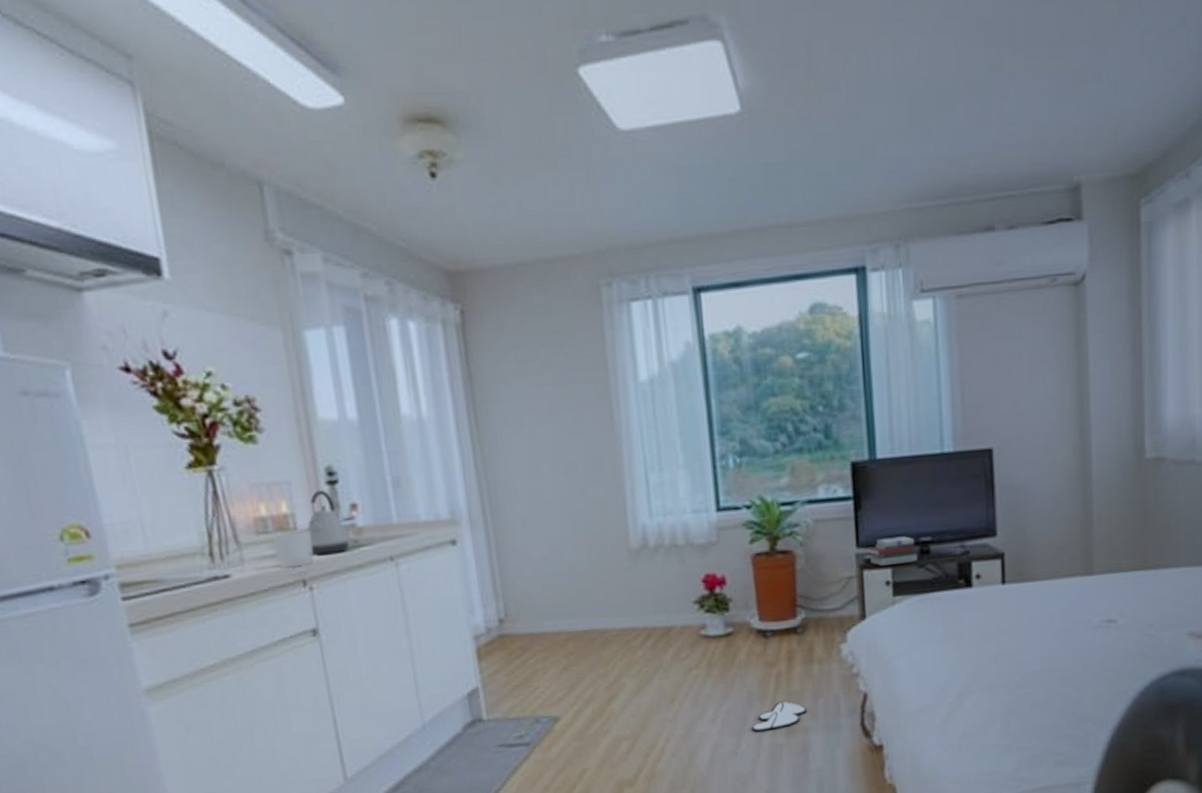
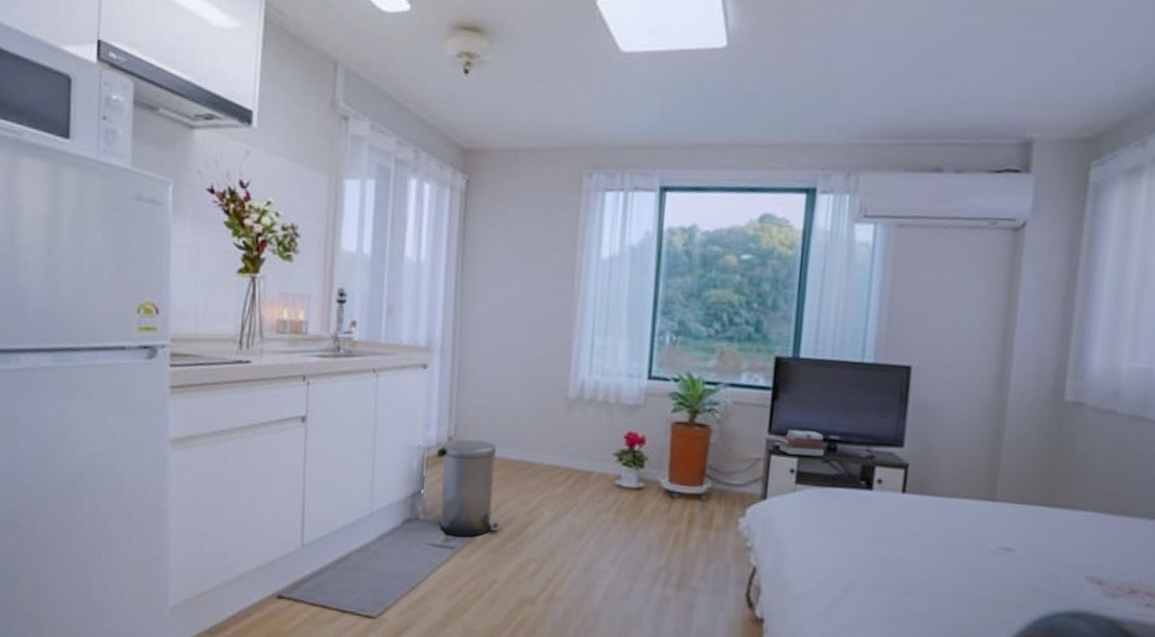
mug: present [271,530,314,569] -> none [287,335,318,365]
kettle: present [306,490,351,556] -> none [314,306,346,359]
pedal bin: none [488,615,580,732] -> present [436,439,501,538]
slippers: present [751,701,807,732] -> none [645,558,698,583]

